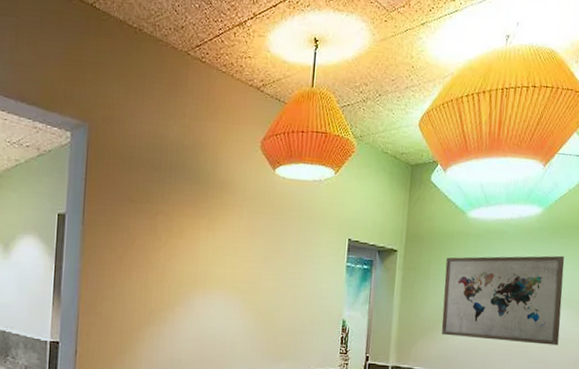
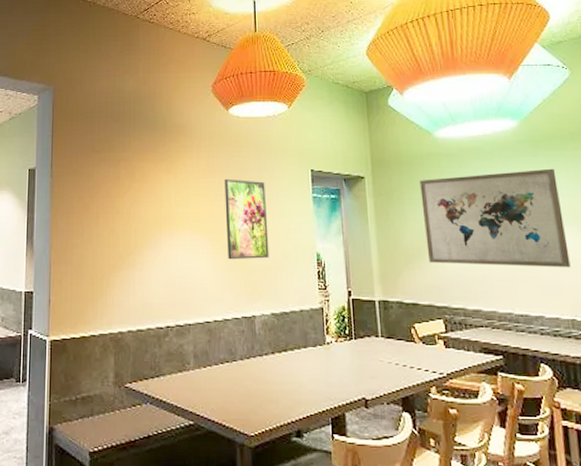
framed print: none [259,241,303,322] -> present [224,178,269,260]

